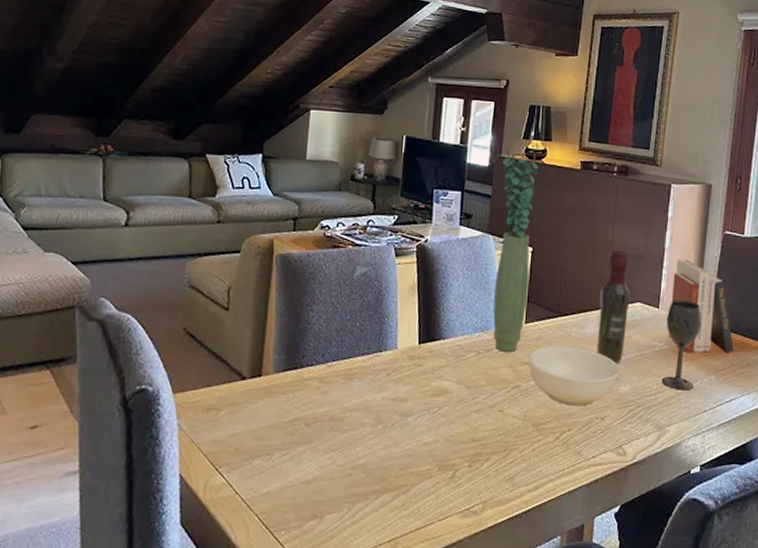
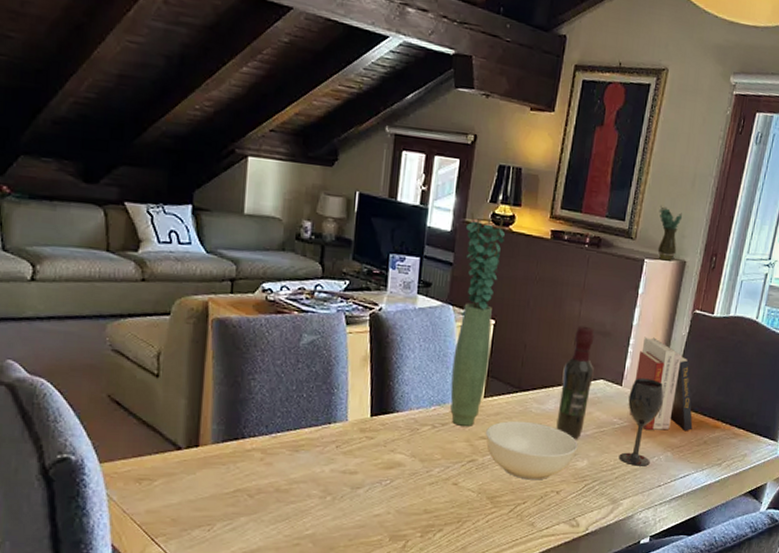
vase: none [681,134,704,185] -> present [657,206,682,261]

